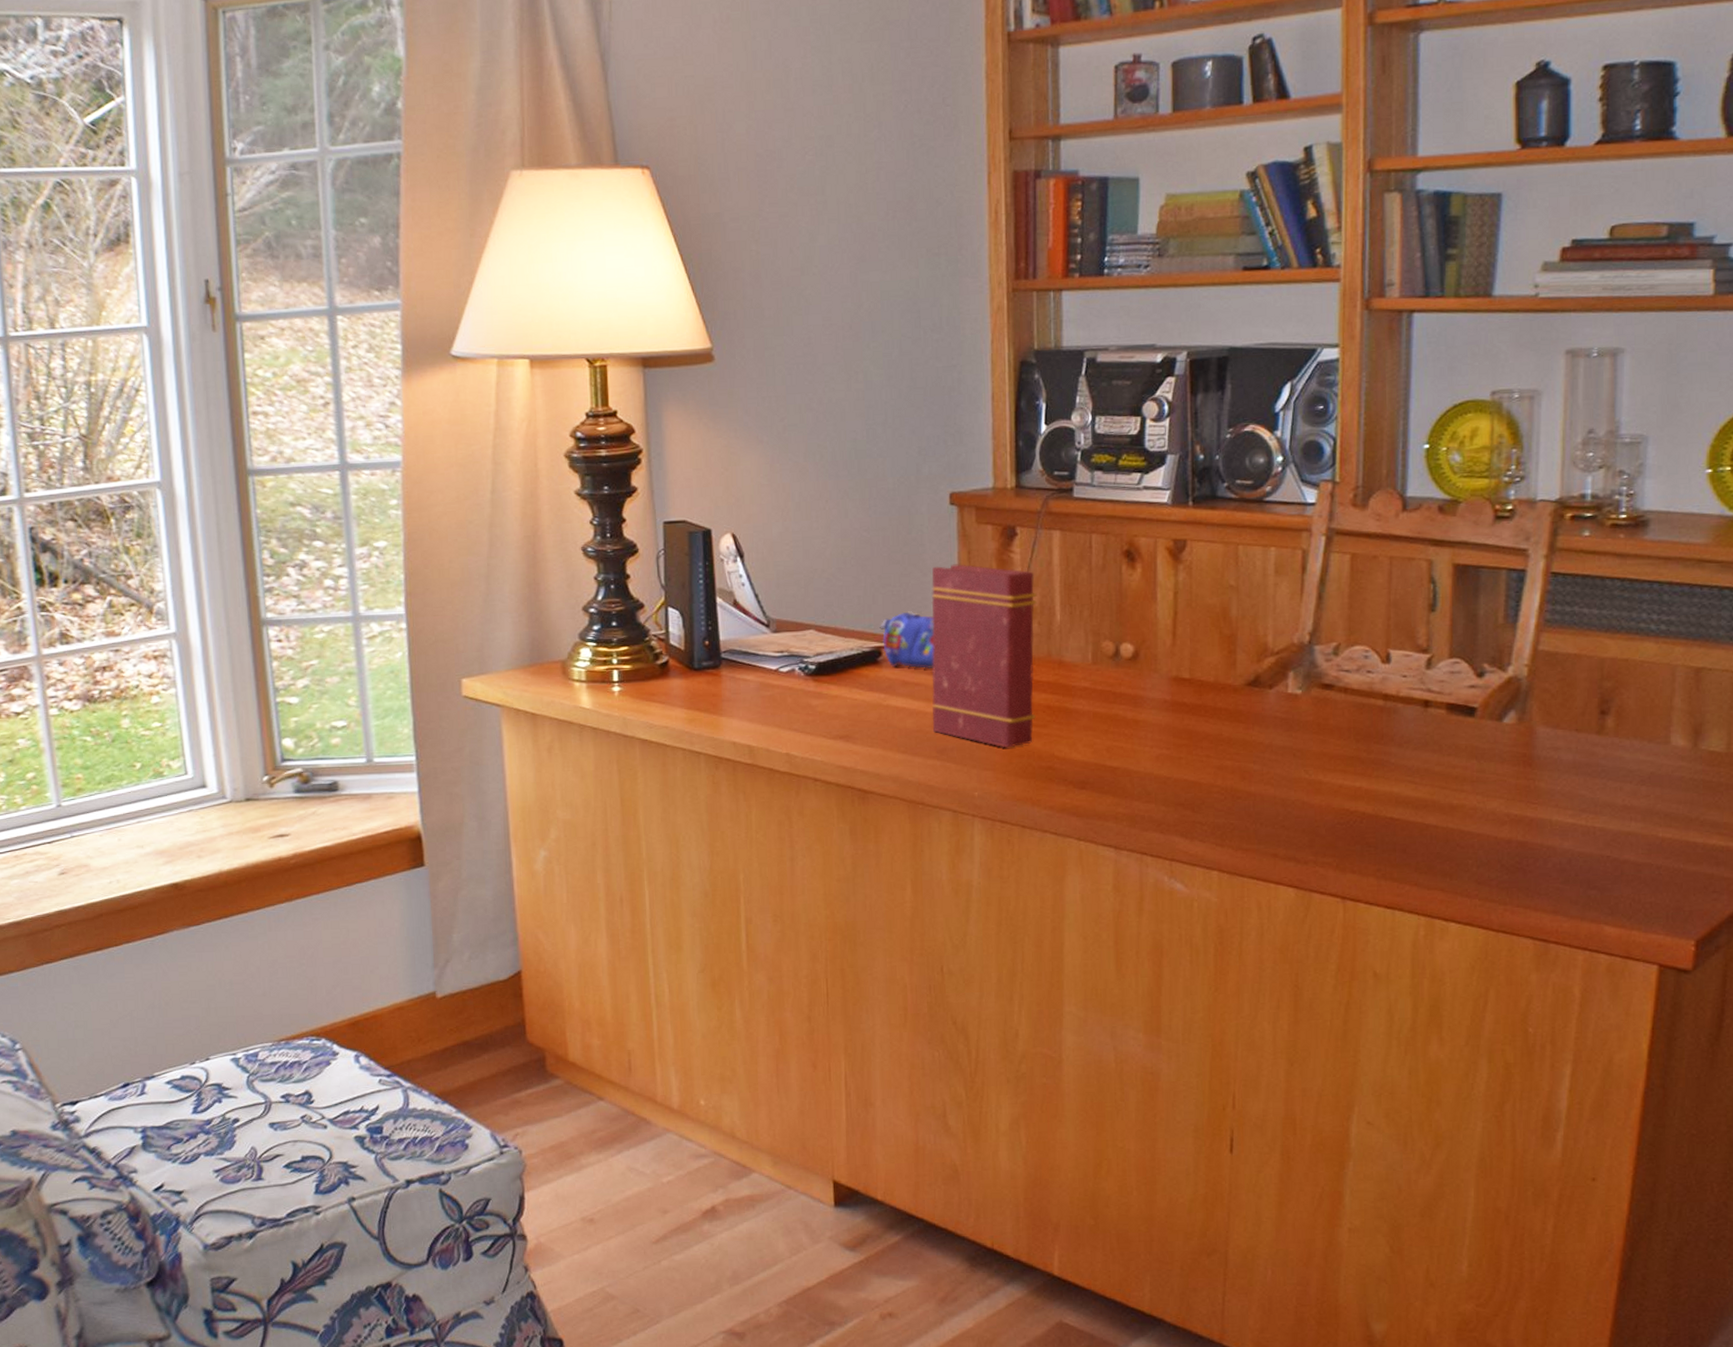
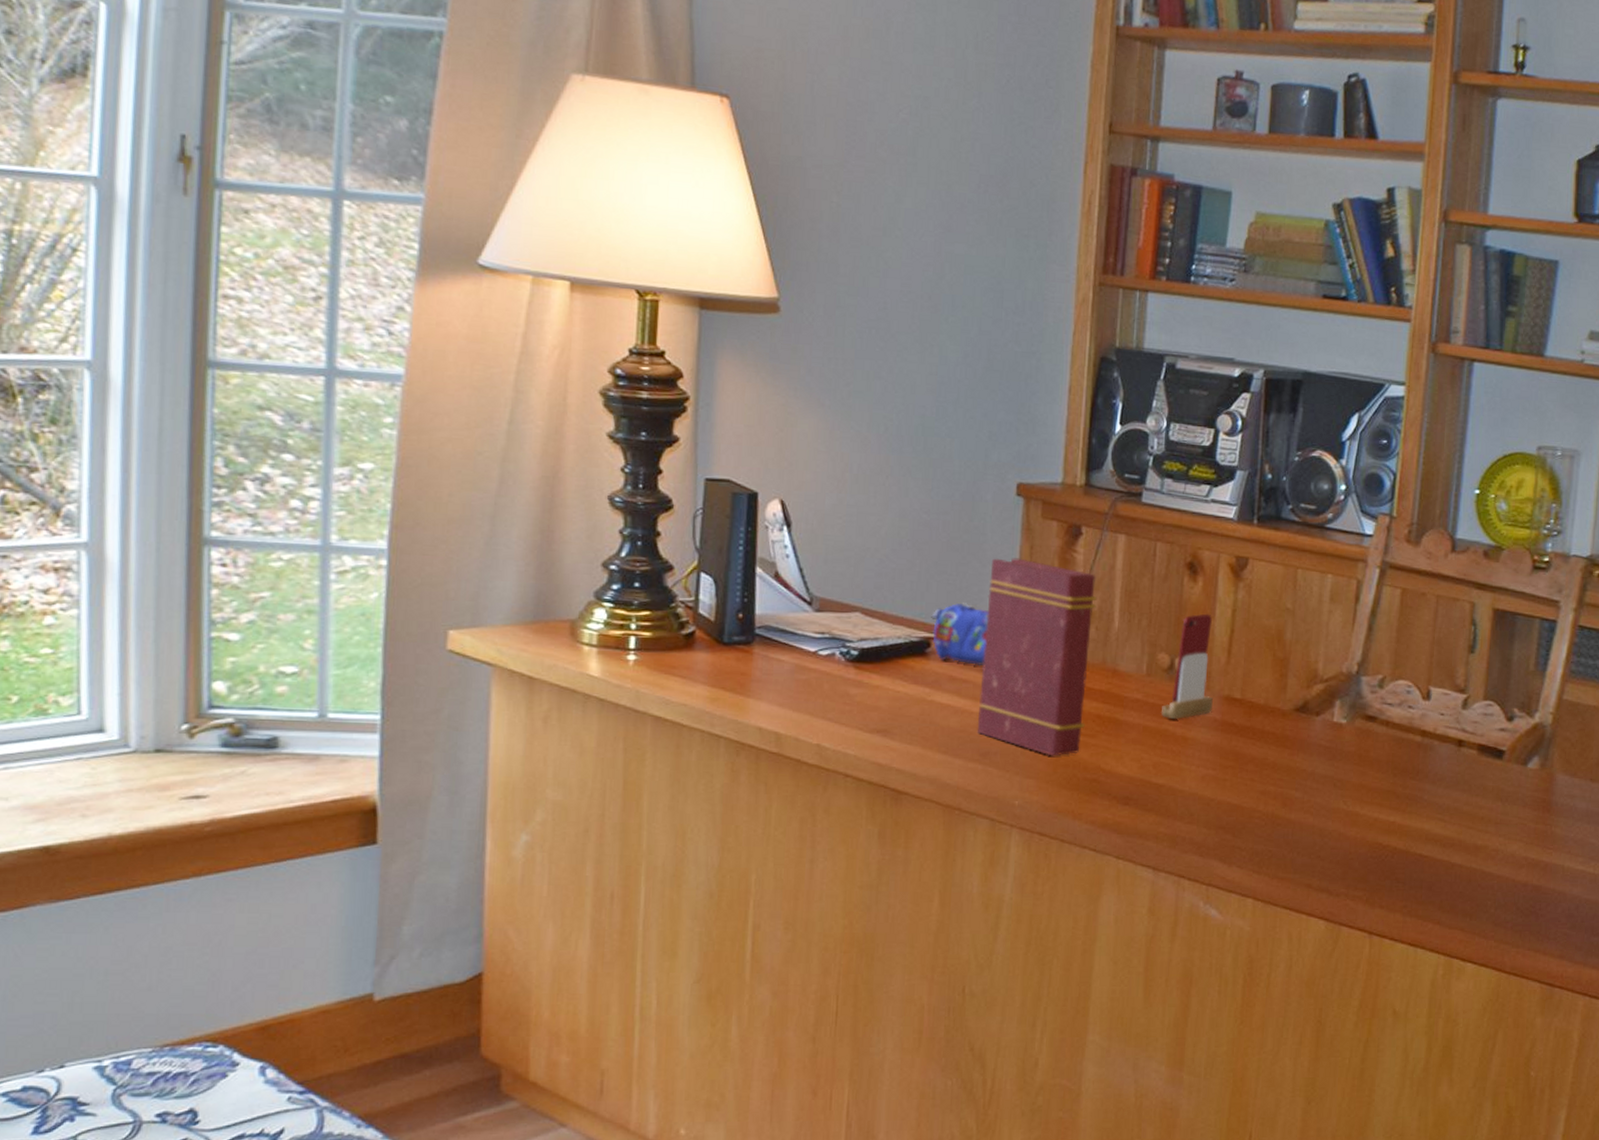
smartphone: none [1110,598,1163,704] -> present [1162,613,1214,719]

